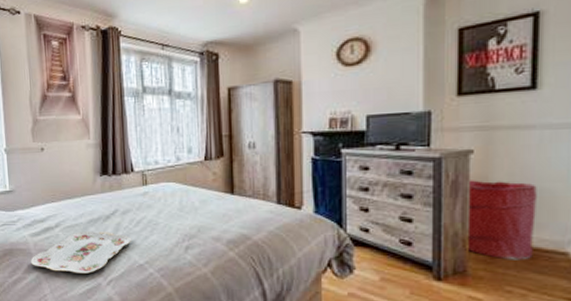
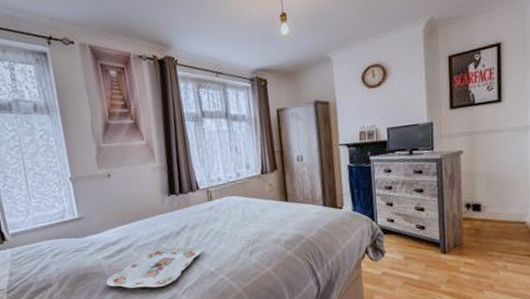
laundry hamper: present [465,180,537,260] -> none [461,173,505,232]

